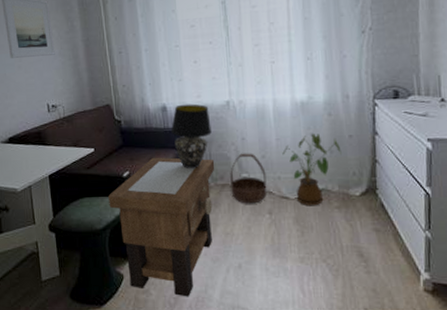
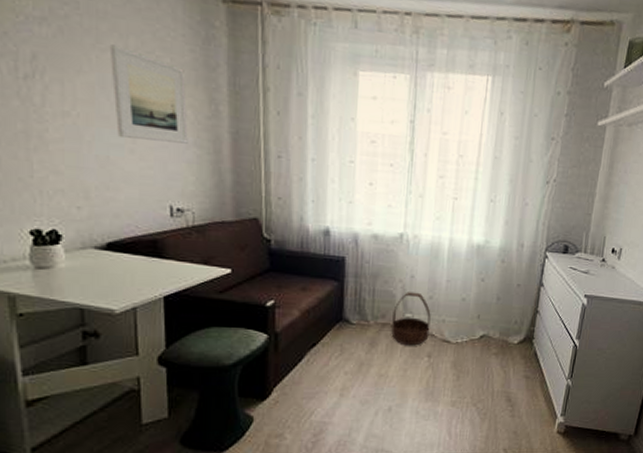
side table: present [108,157,215,297] -> none [244,286,378,441]
table lamp: present [170,104,212,168] -> none [331,230,380,303]
house plant: present [282,134,342,206] -> none [450,279,508,352]

